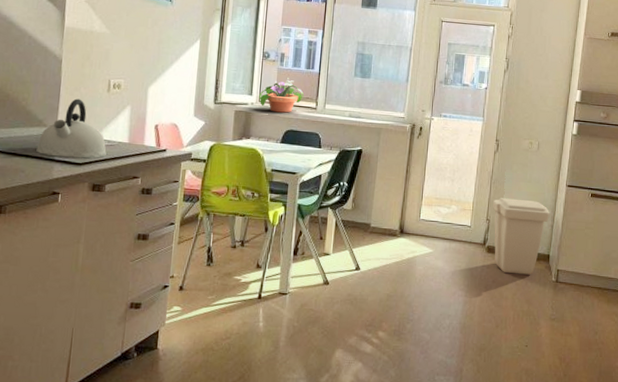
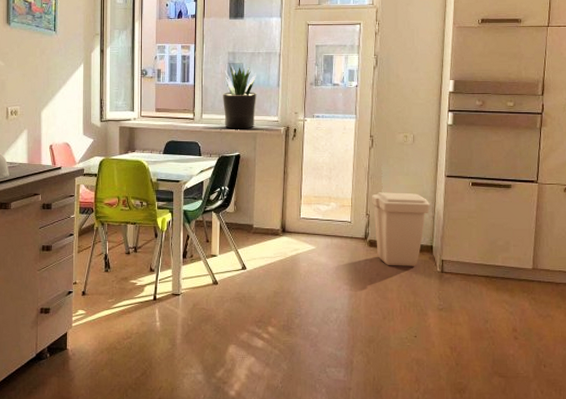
potted flower: present [259,78,305,113] -> none [140,92,182,125]
planter: none [348,53,385,123] -> present [222,63,257,129]

